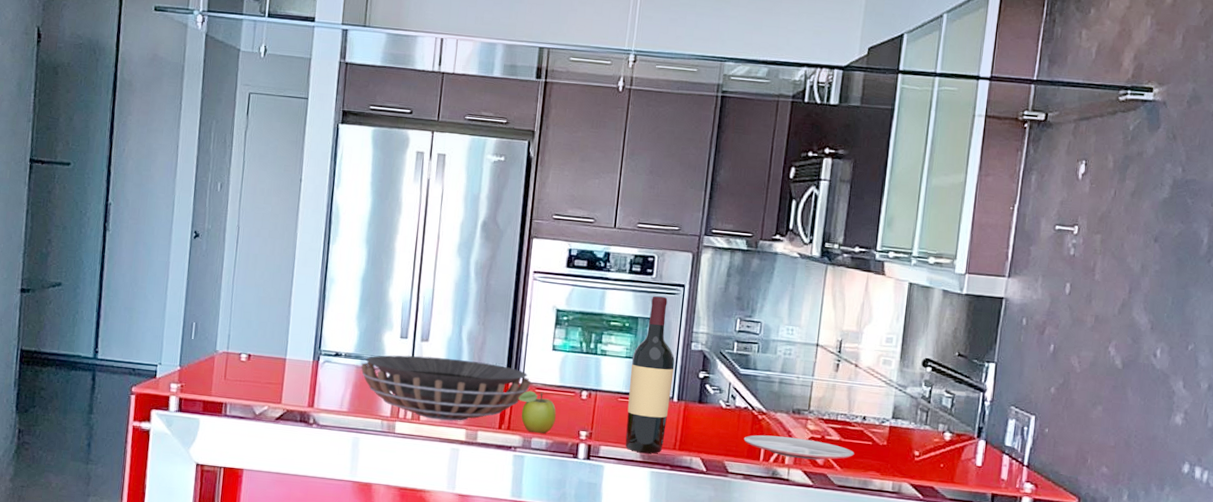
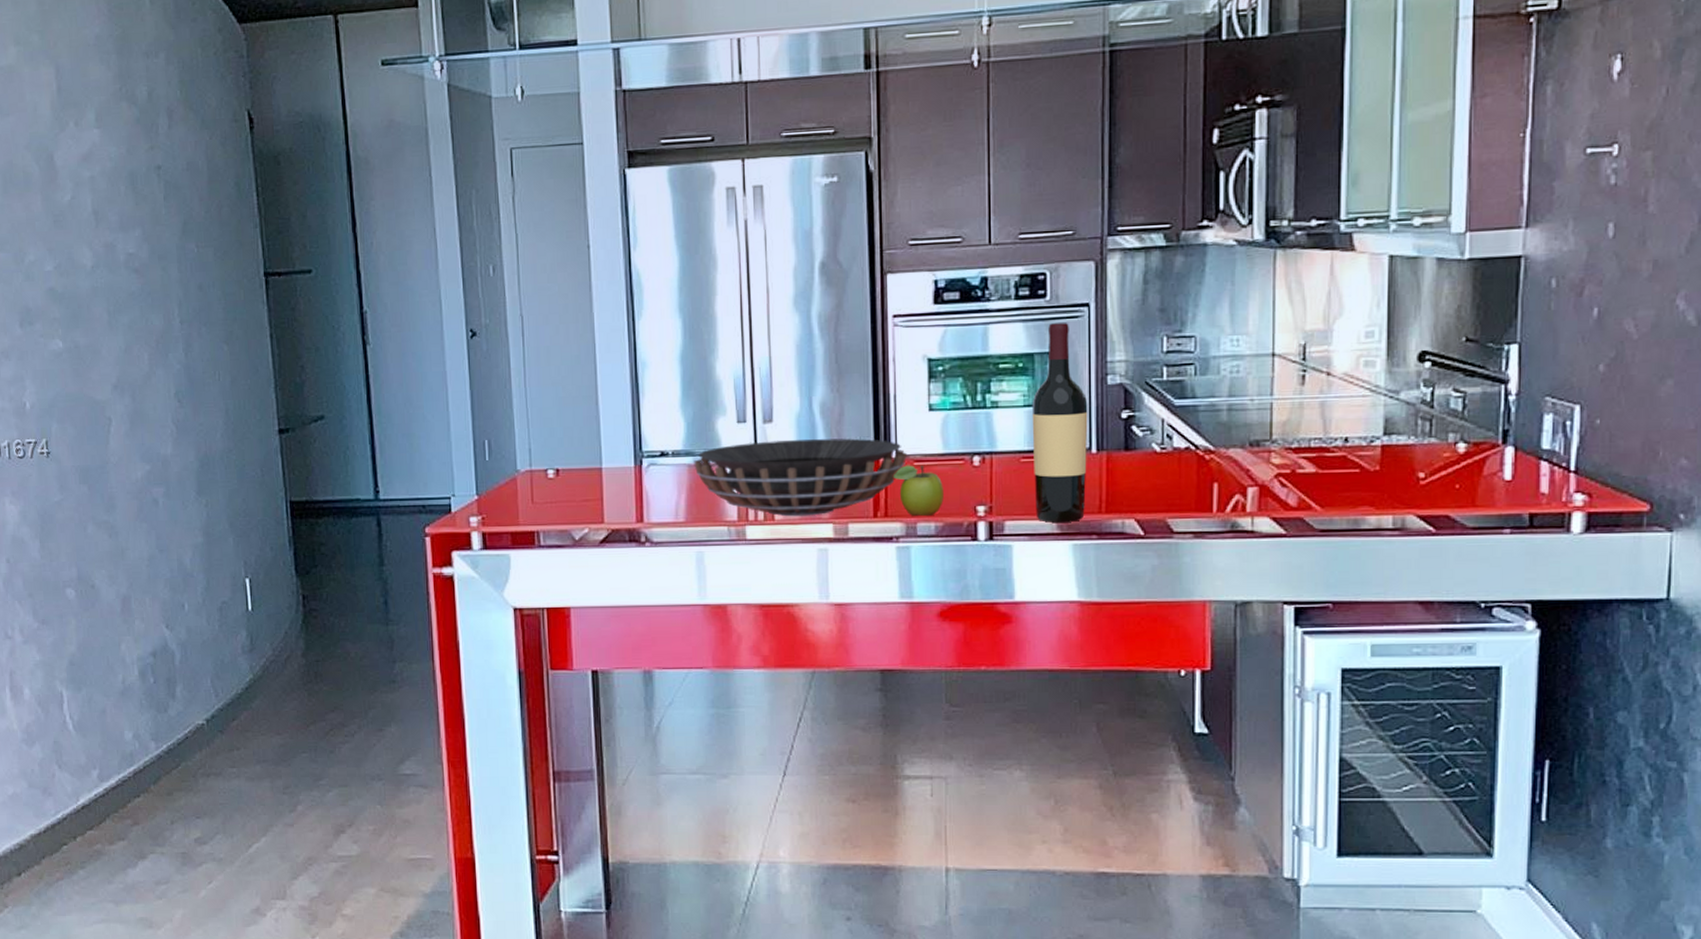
plate: present [744,435,854,460] -> none [1189,477,1337,503]

